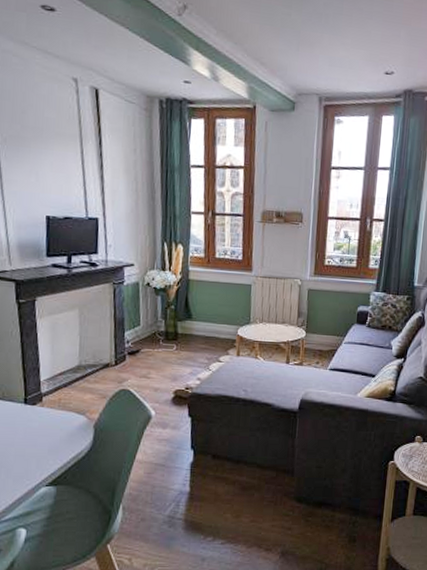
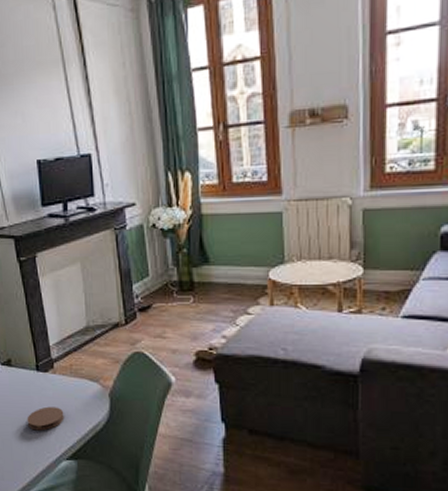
coaster: none [9,437,48,460] -> present [27,406,65,431]

